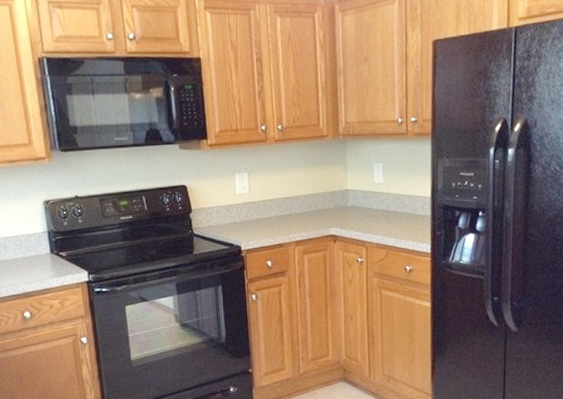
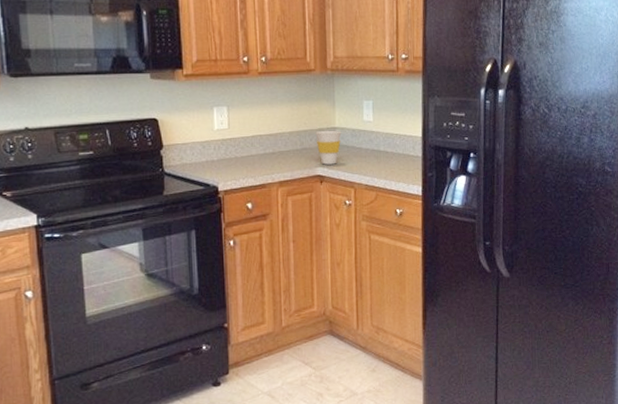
cup: none [329,193,354,225] -> present [315,131,342,165]

